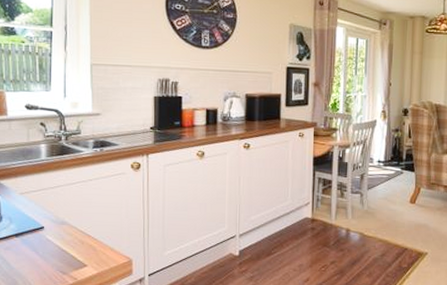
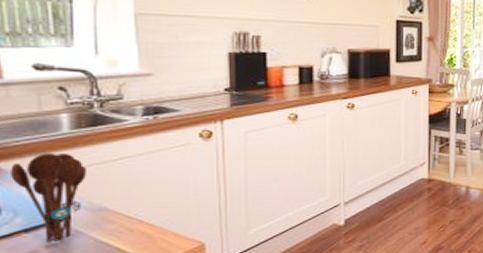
utensil holder: none [9,174,55,247] -> present [10,152,86,243]

